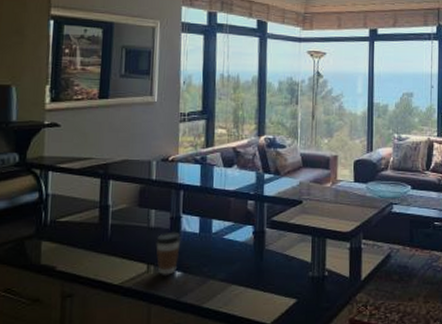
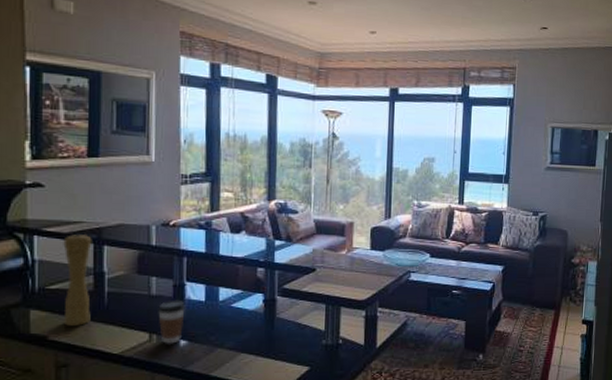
pepper mill: none [70,169,100,257] -> present [63,233,92,326]

